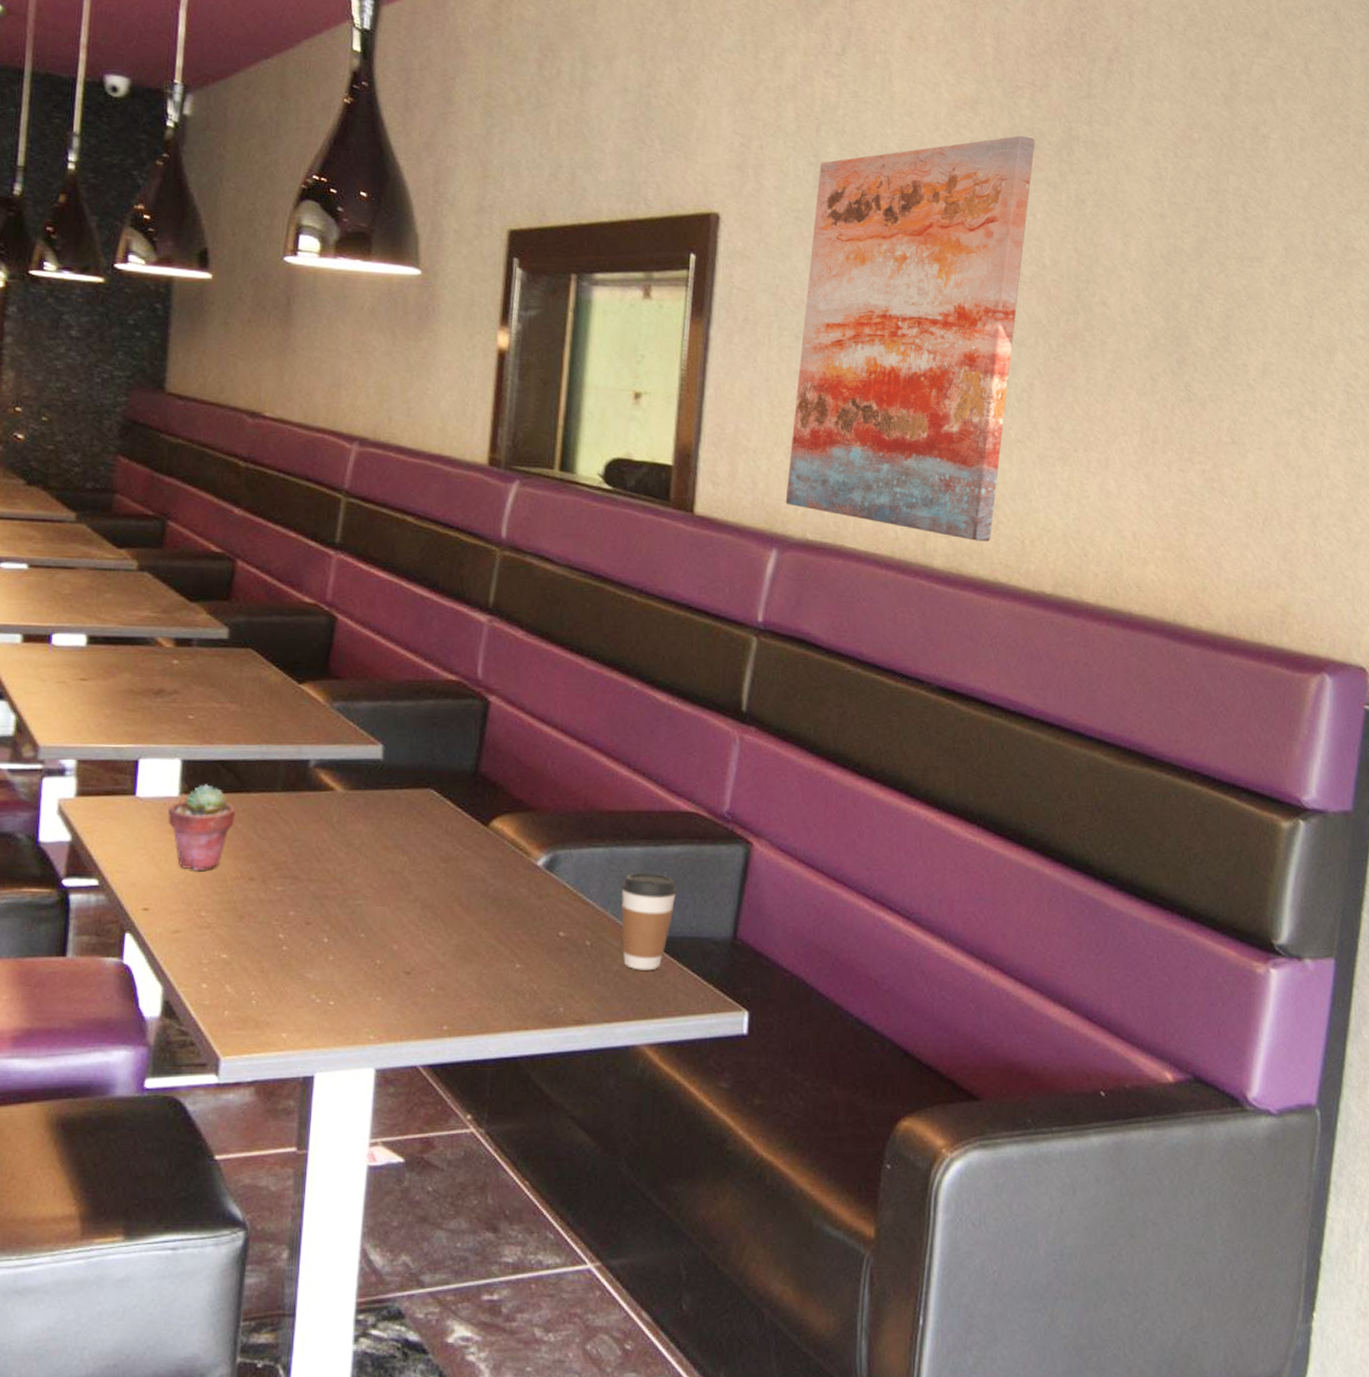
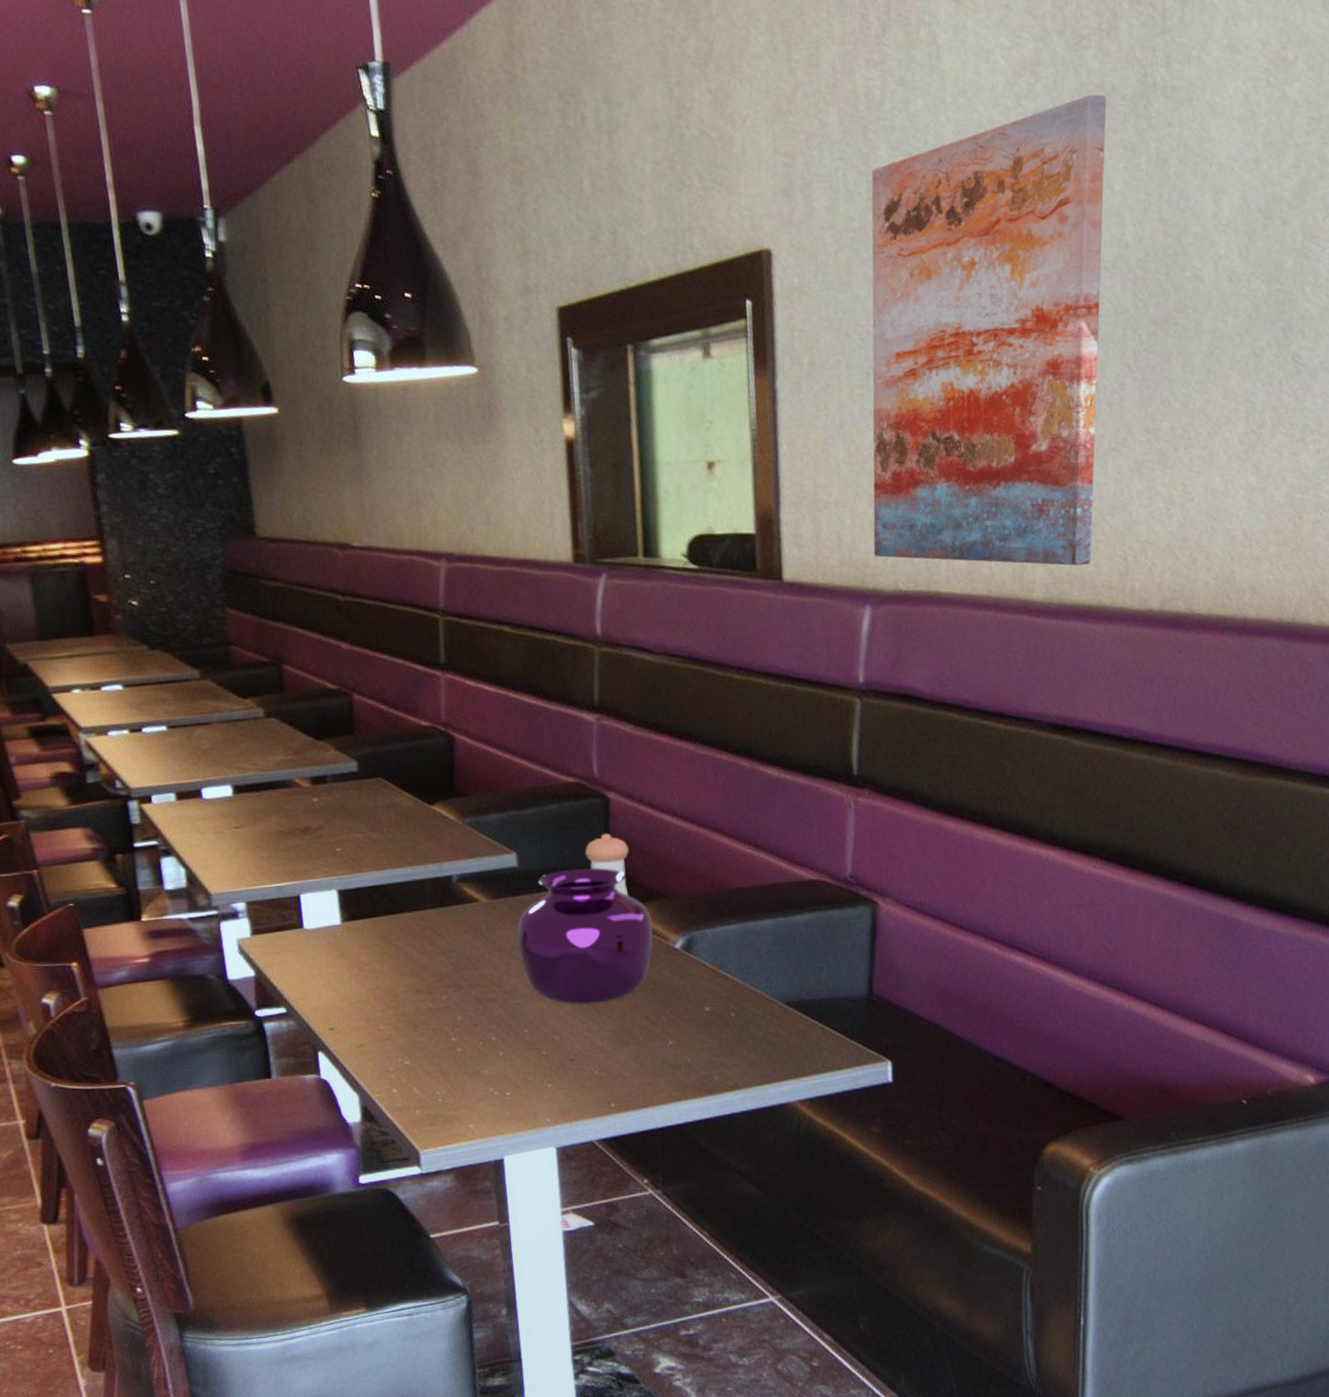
potted succulent: present [168,784,235,871] -> none [334,910,395,990]
vase: none [369,769,516,915] -> present [517,868,653,1005]
pepper shaker: none [456,736,502,804] -> present [585,833,629,896]
coffee cup: present [621,872,678,971] -> none [757,942,811,1035]

